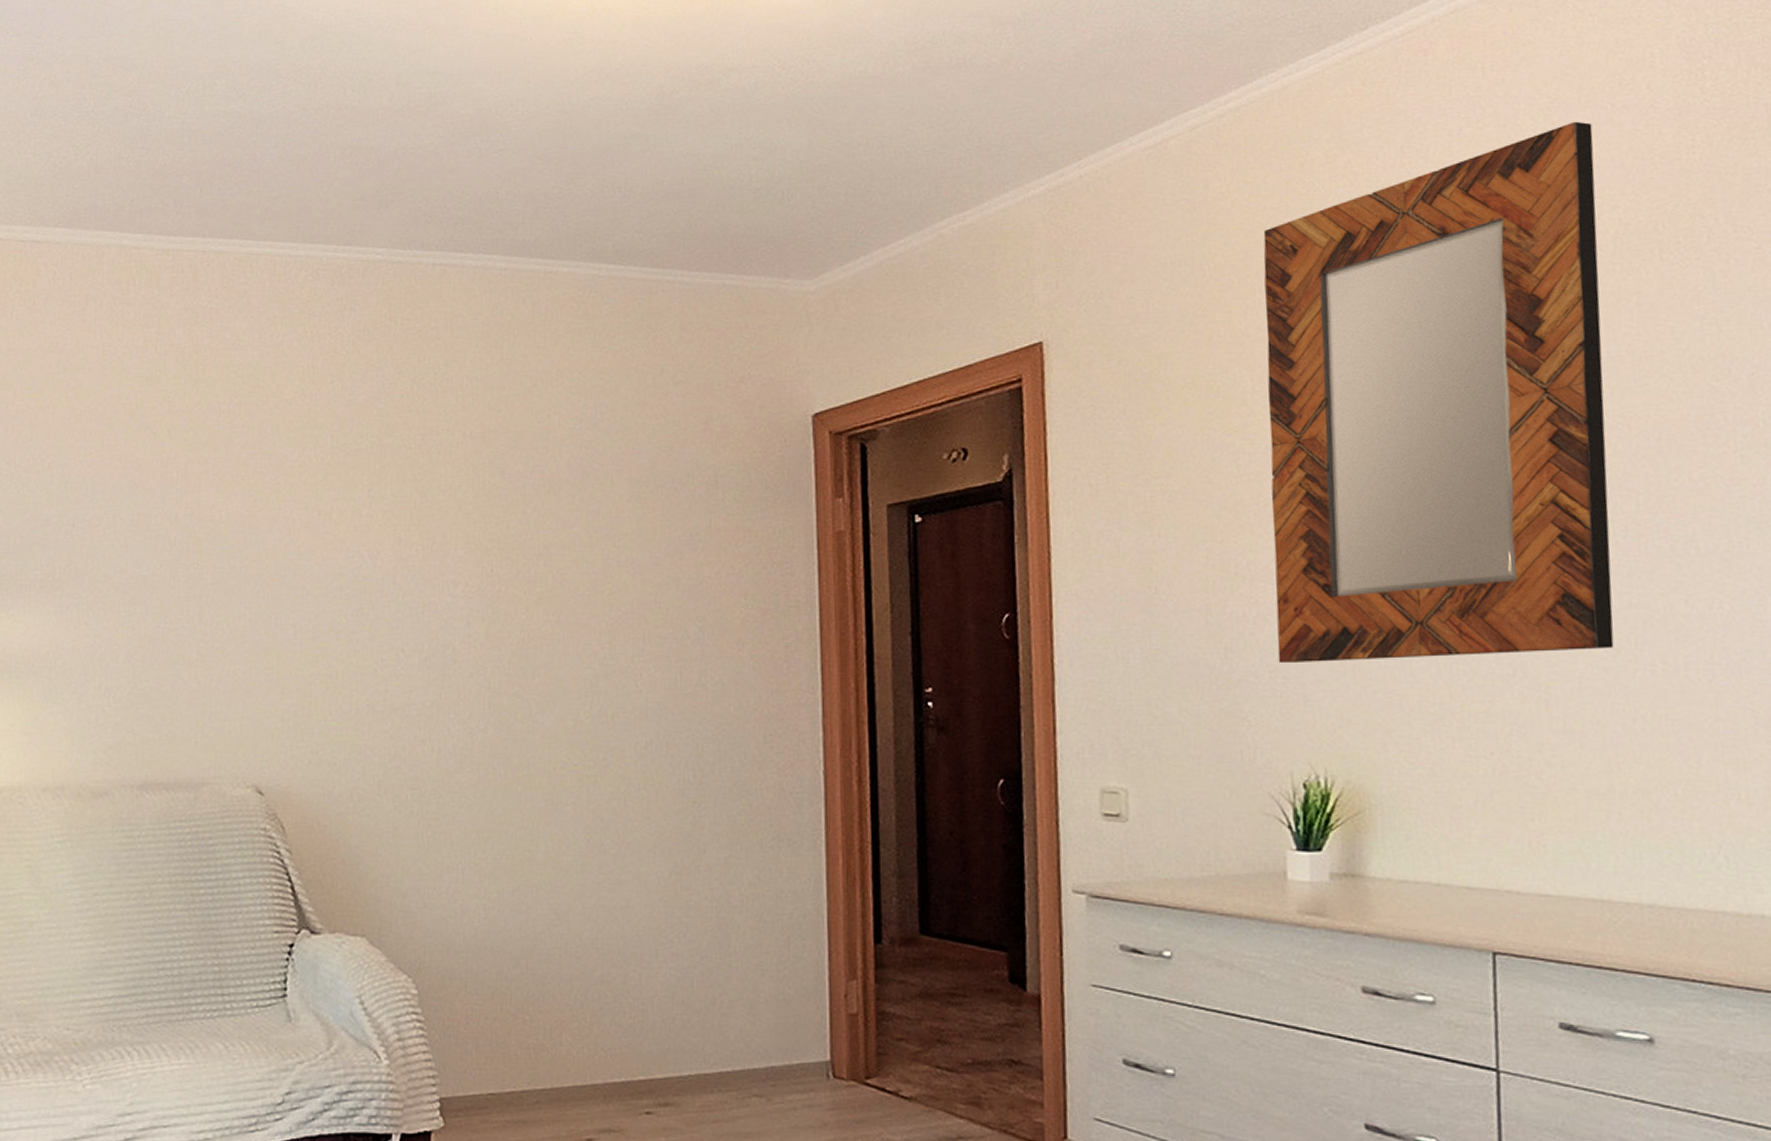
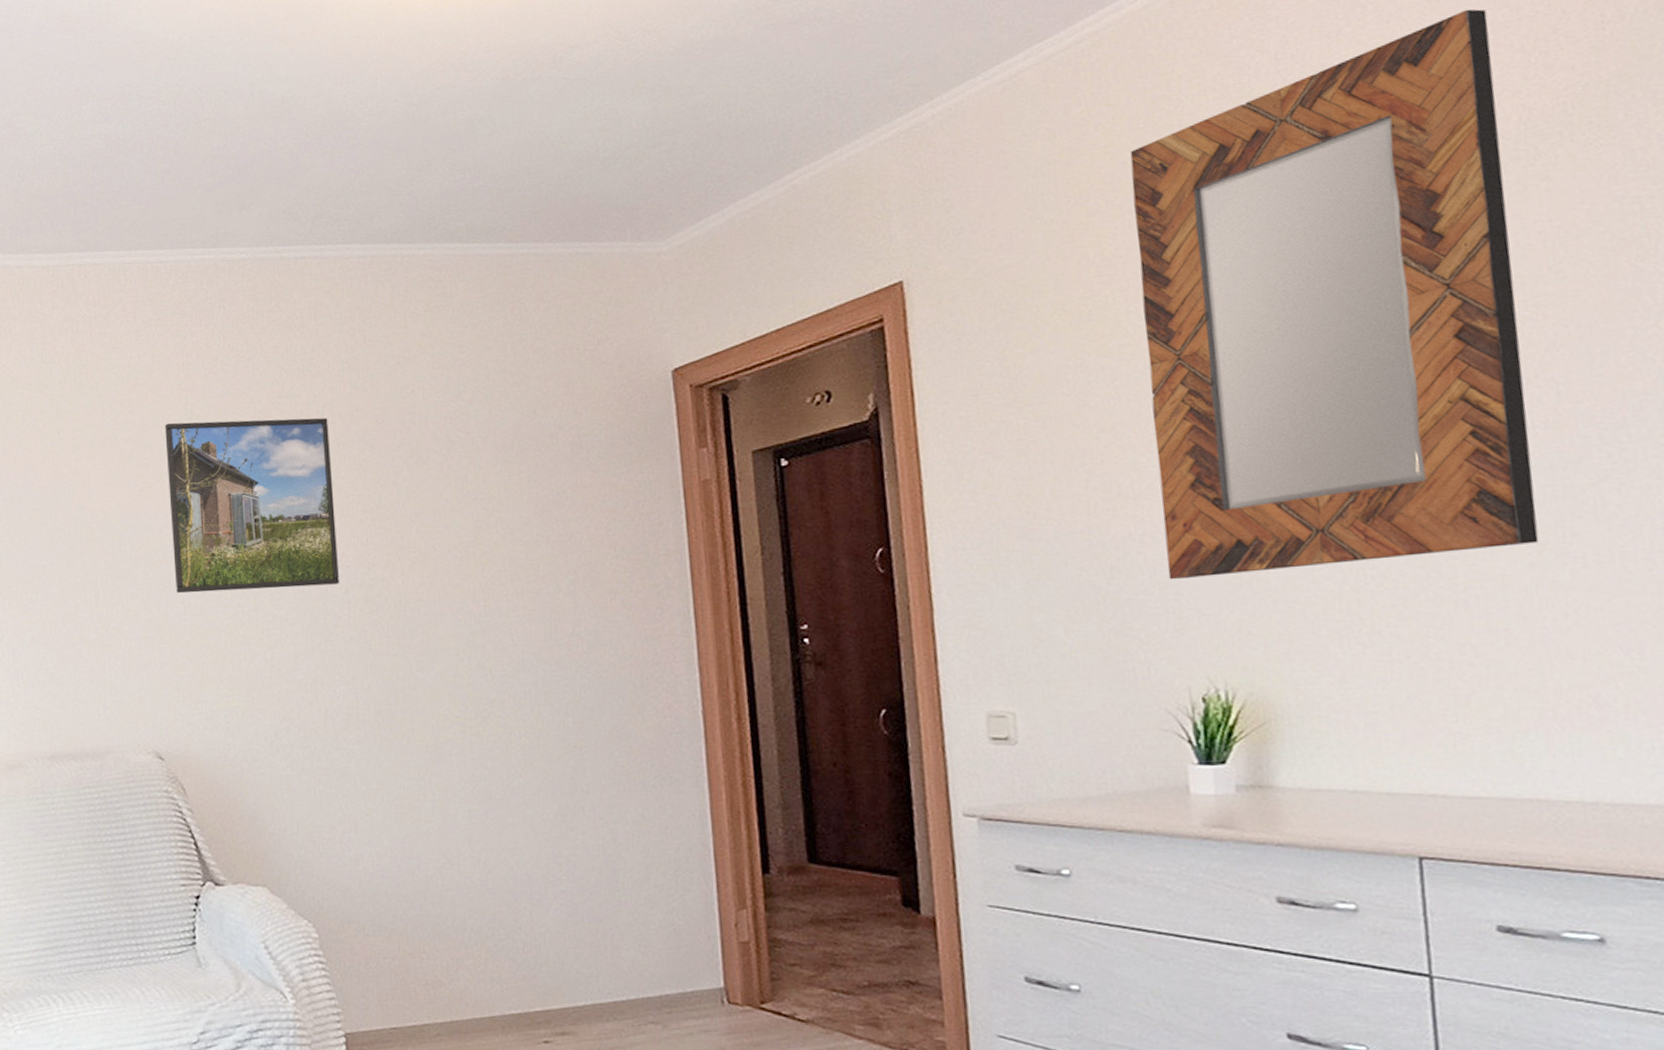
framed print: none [284,430,460,617] -> present [164,417,339,594]

